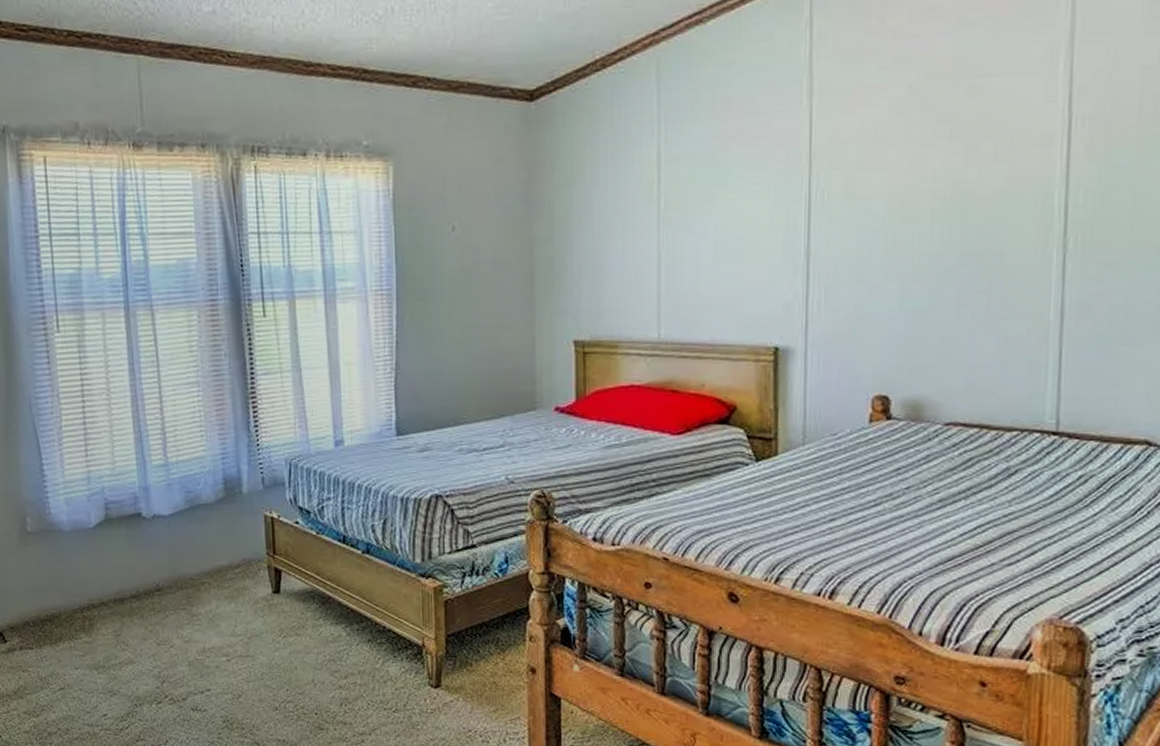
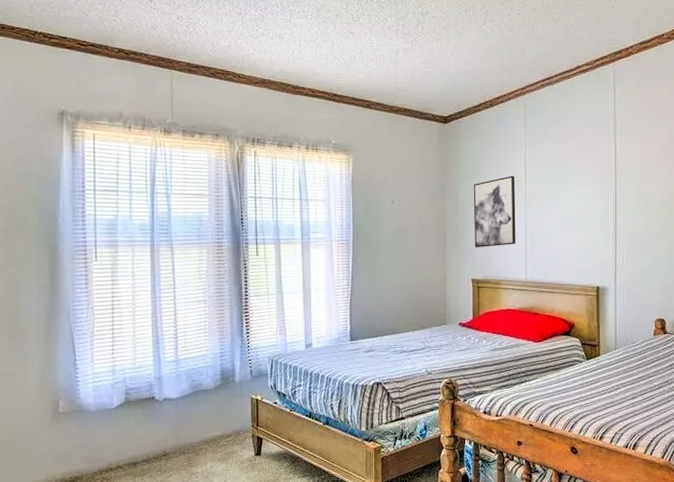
wall art: none [575,176,643,292] -> present [473,175,516,247]

